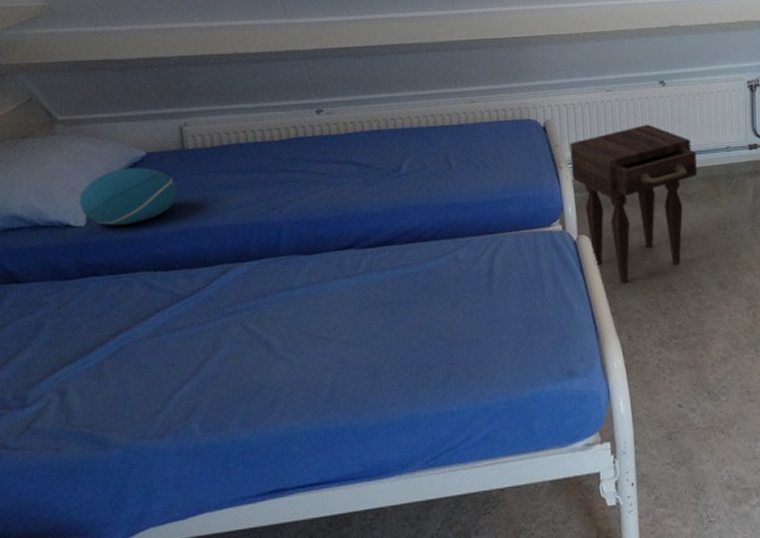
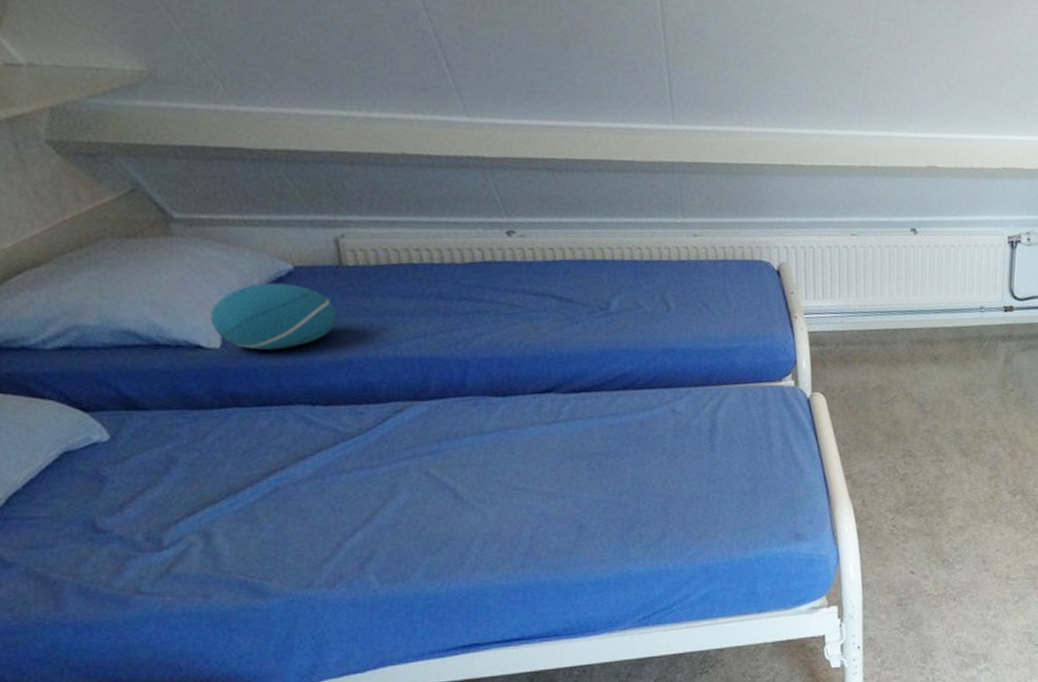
nightstand: present [570,124,698,283] -> none [806,275,947,445]

